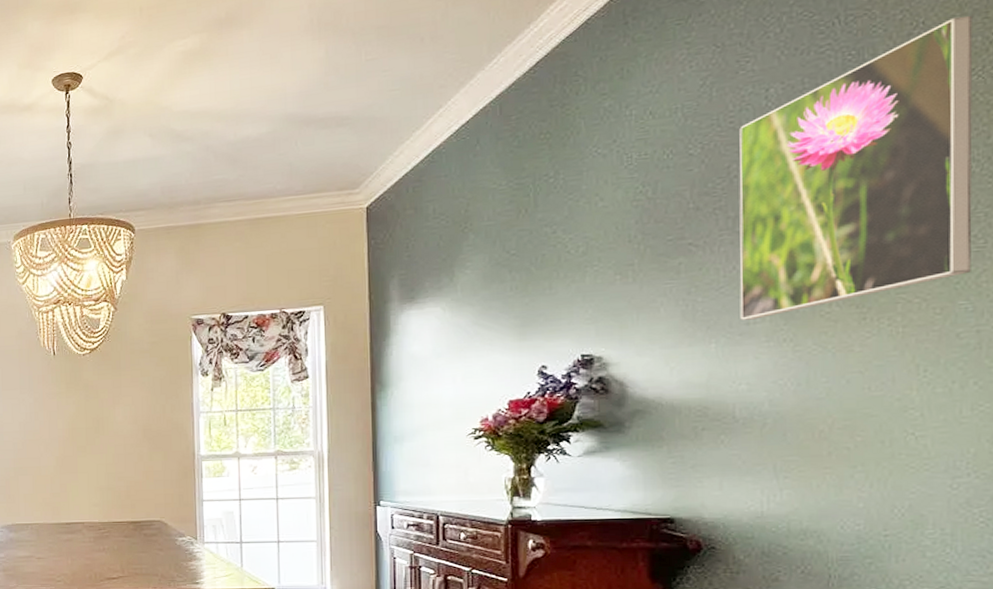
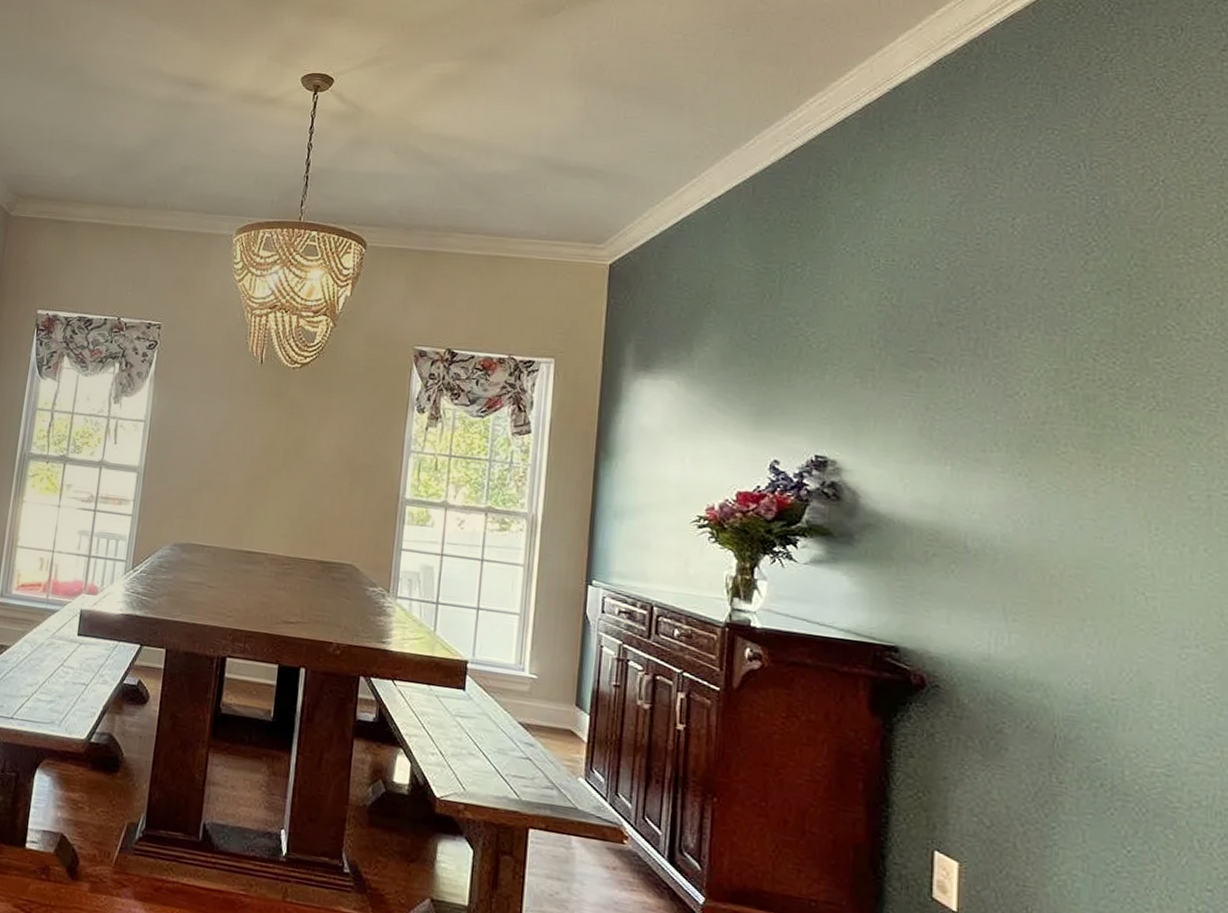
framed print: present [739,15,973,320] -> none [977,181,1209,448]

